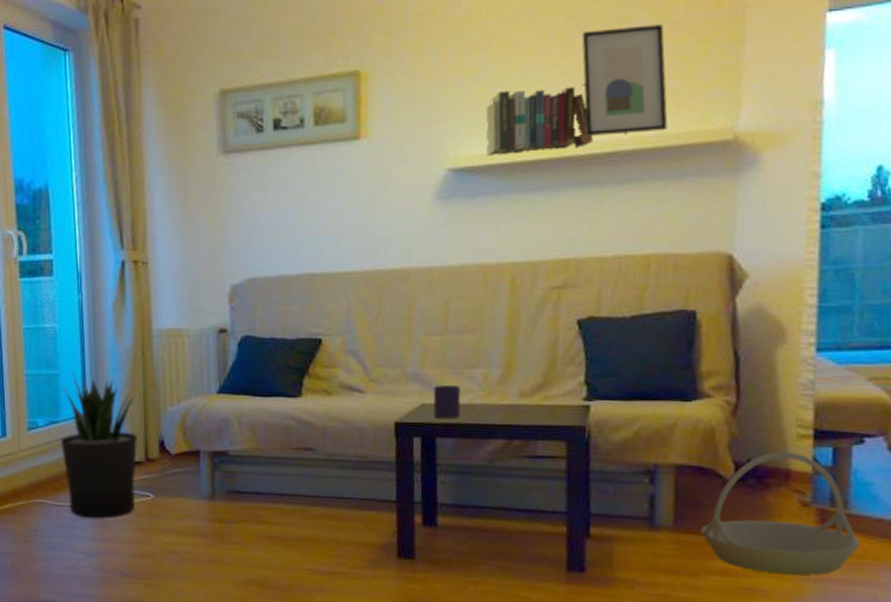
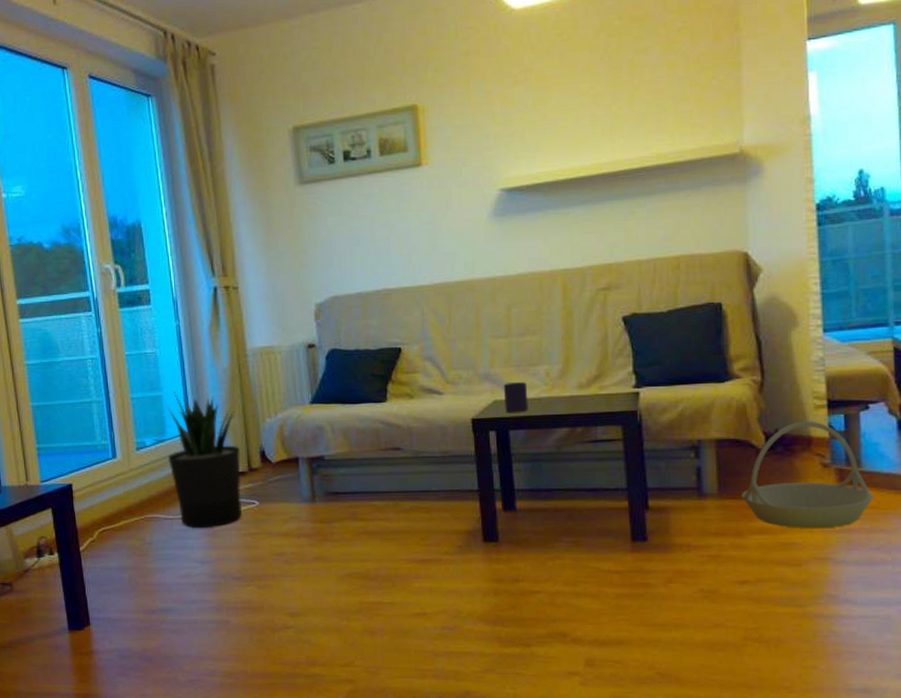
books: present [485,87,594,156] -> none [529,112,624,176]
picture frame: present [581,24,668,136] -> none [606,55,684,155]

